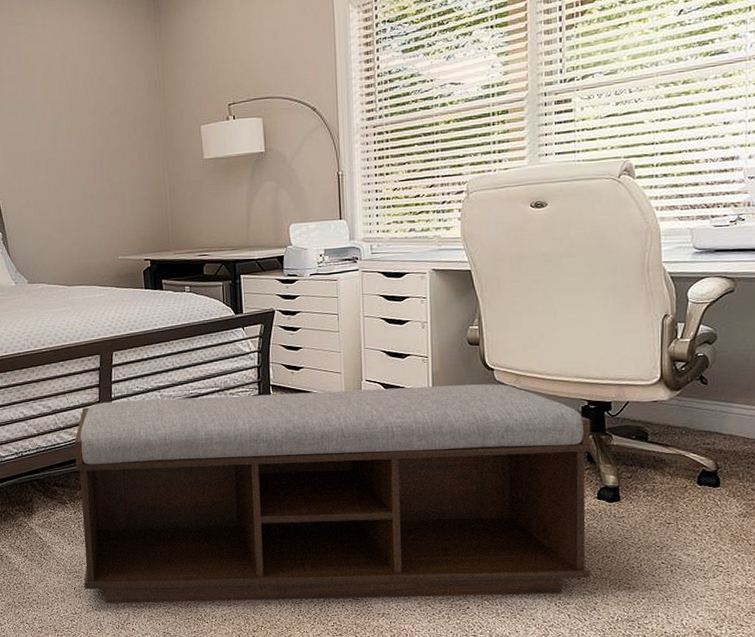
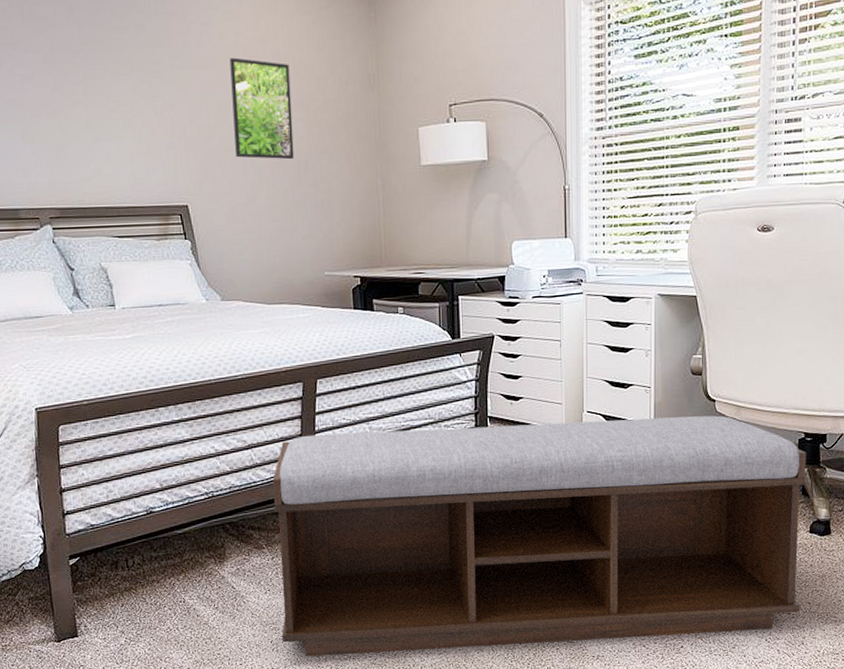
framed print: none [34,73,91,160] -> present [229,57,294,160]

